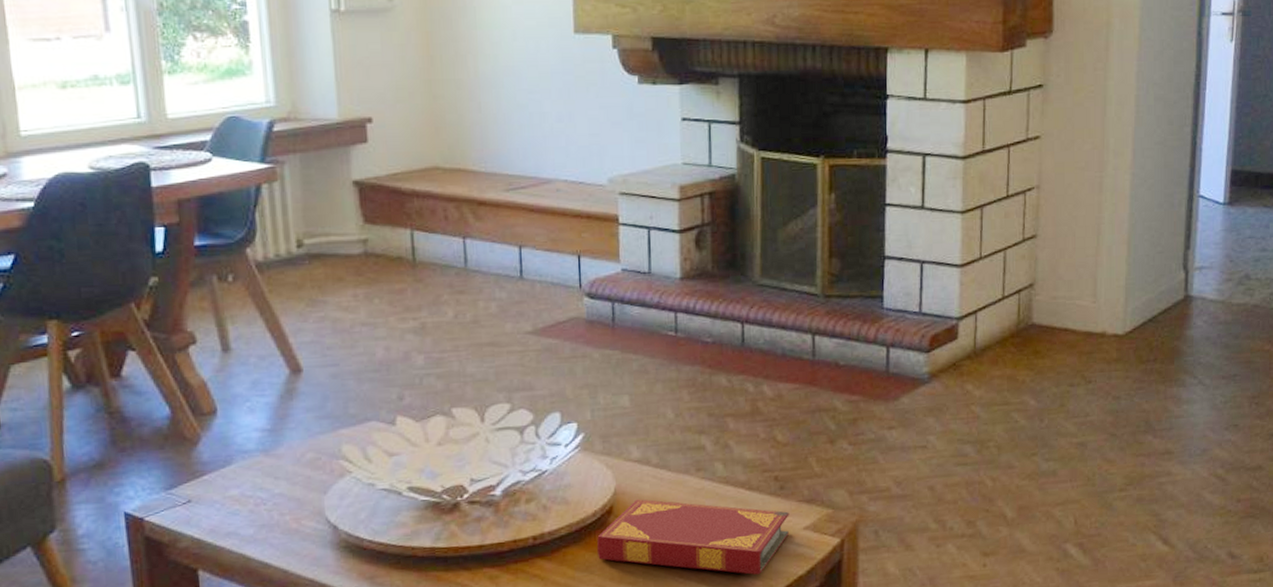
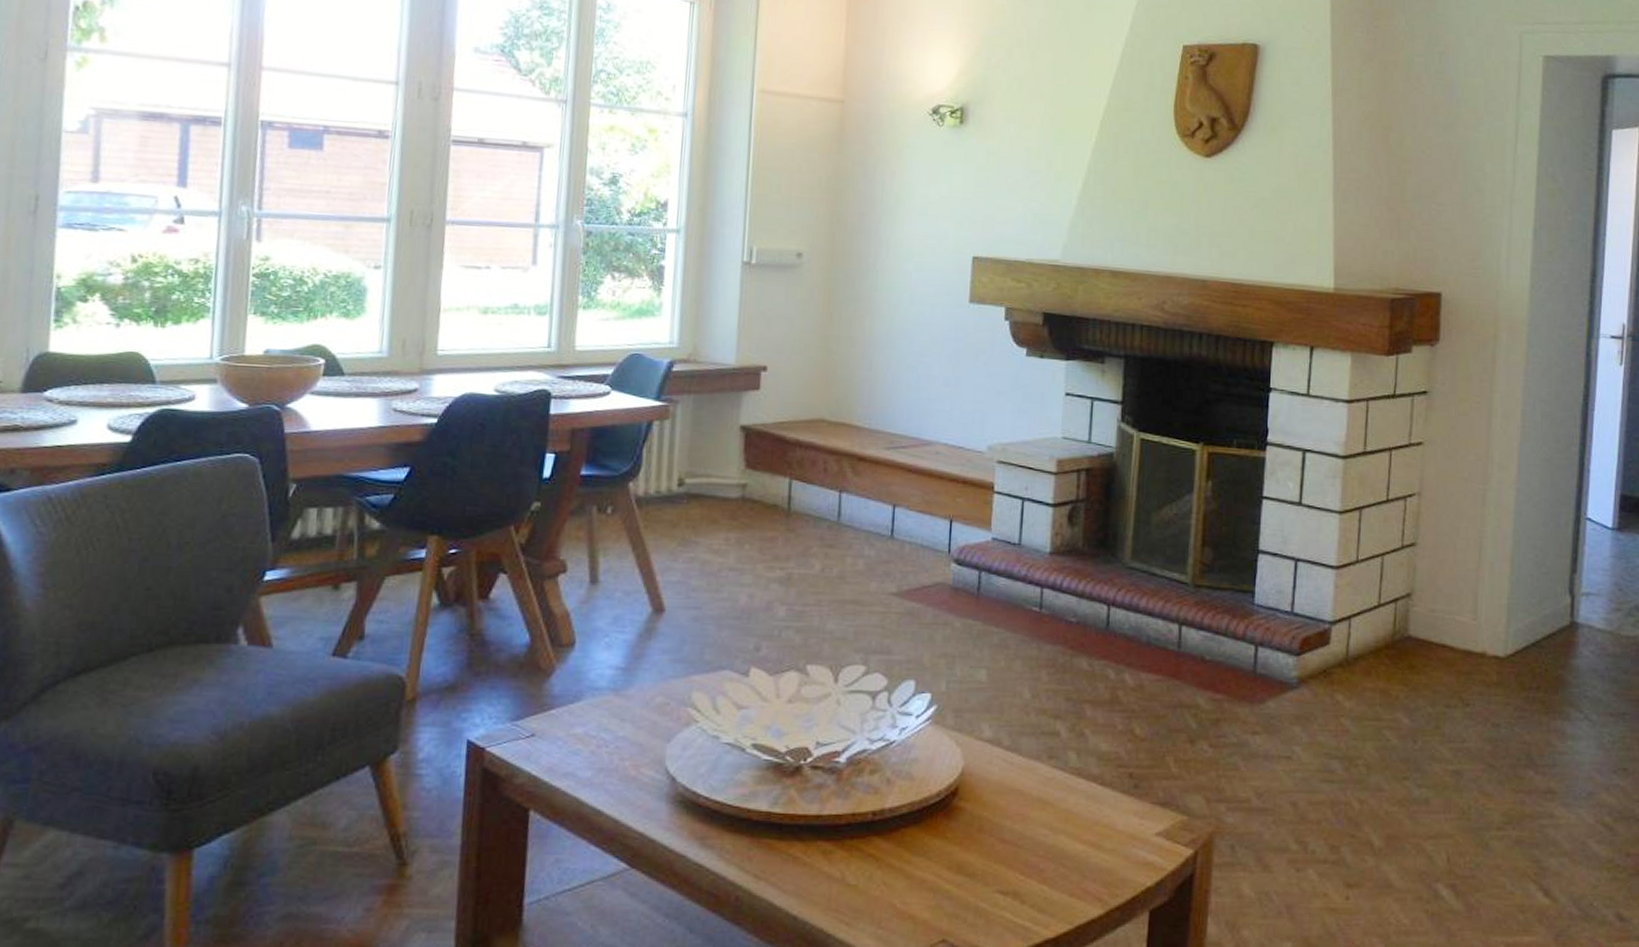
hardback book: present [597,499,790,575] -> none [937,782,1142,882]

